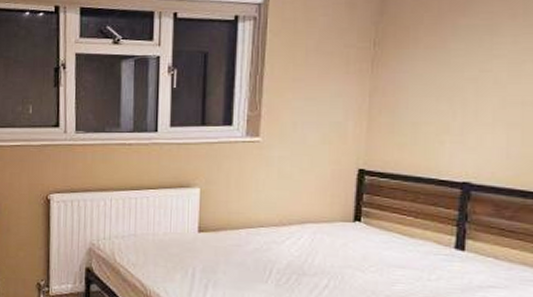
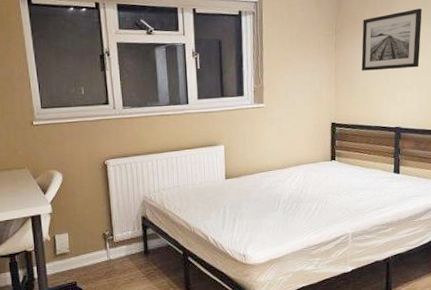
wall art: none [412,12,519,99] -> present [361,8,422,71]

